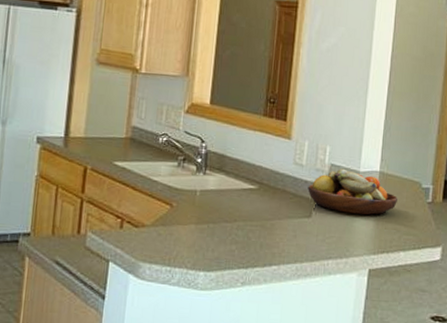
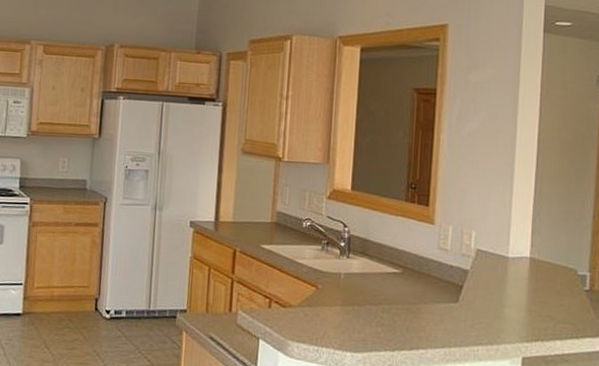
fruit bowl: present [308,168,398,215] -> none [453,254,551,302]

